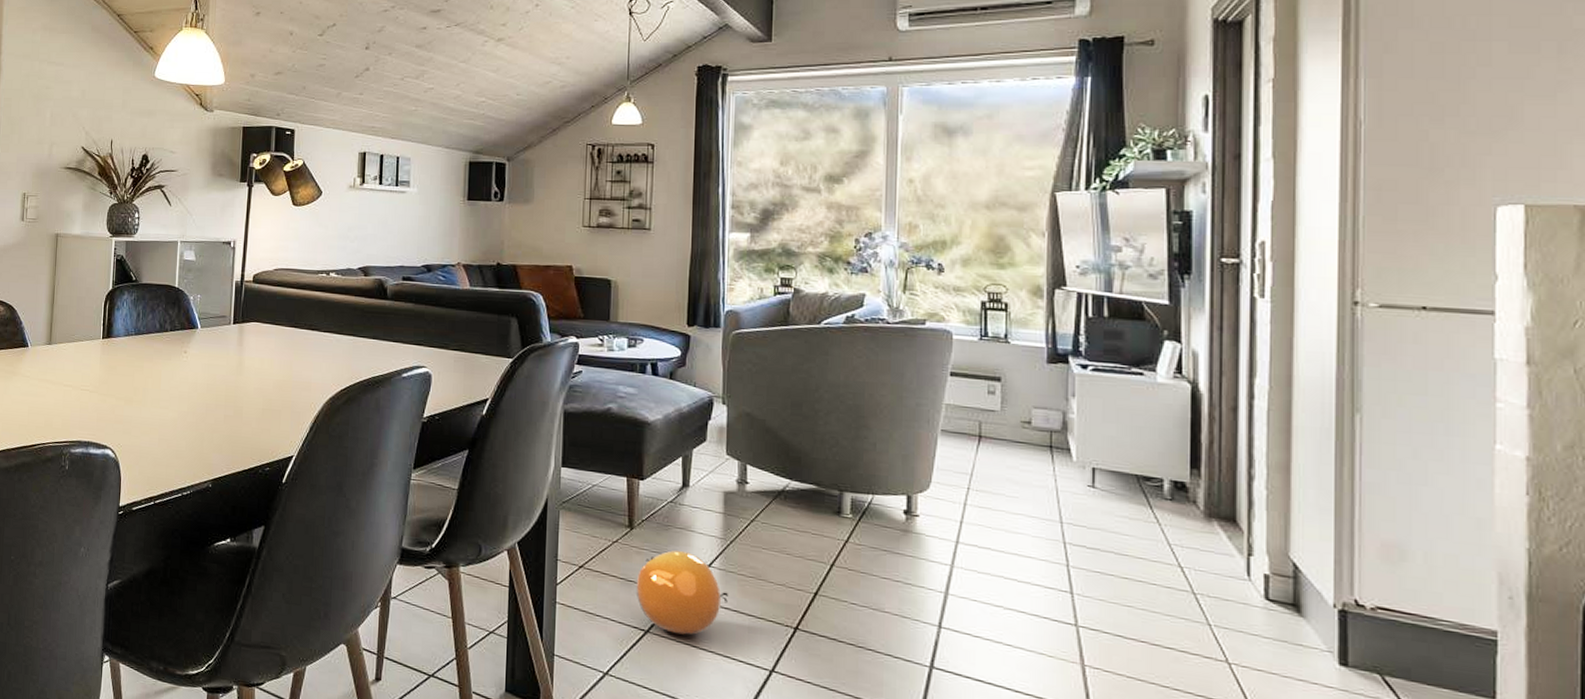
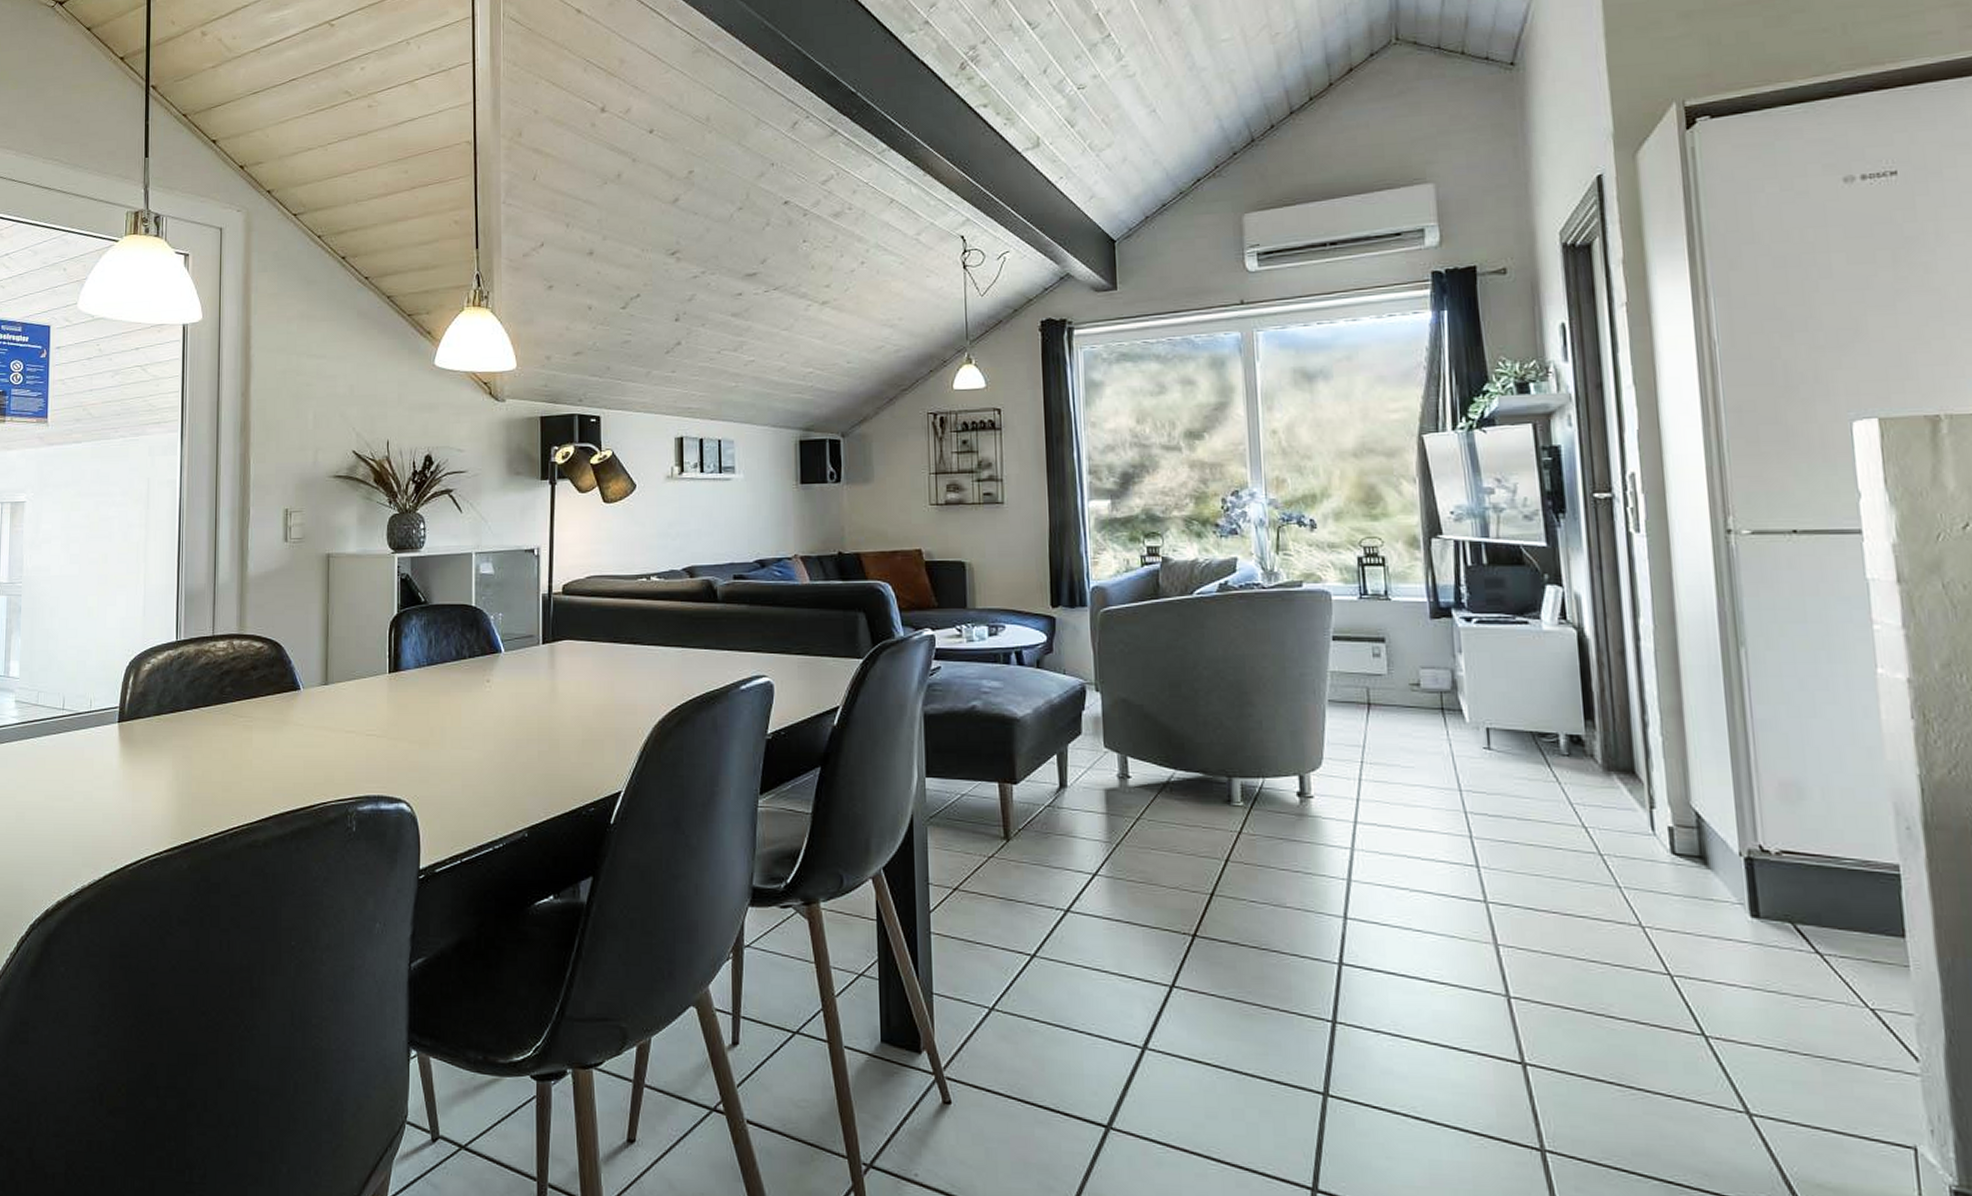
ball: present [636,550,729,635] -> none [1017,859,1120,955]

